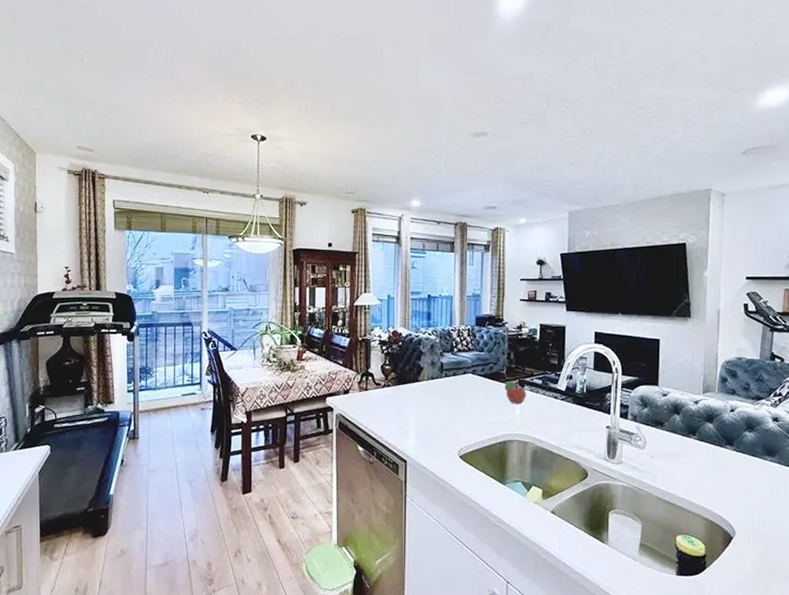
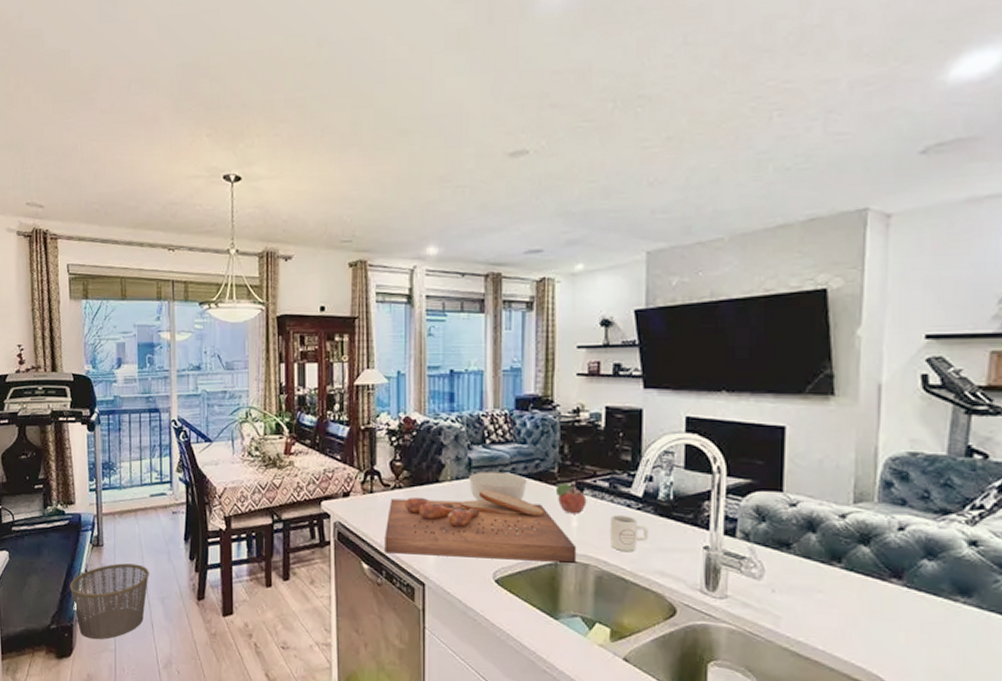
basket: none [106,453,180,519] -> present [69,563,150,640]
cutting board: none [376,387,519,441] -> present [385,490,577,563]
bowl: none [441,373,484,396] -> present [469,471,527,502]
mug: none [542,404,569,432] -> present [609,514,649,552]

